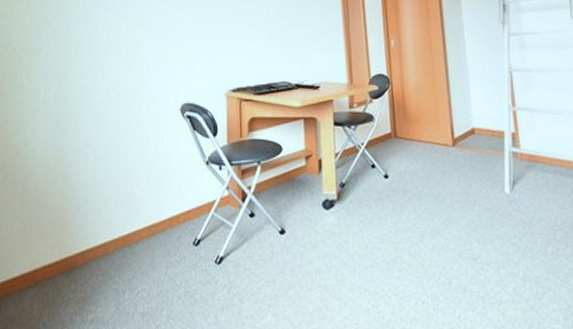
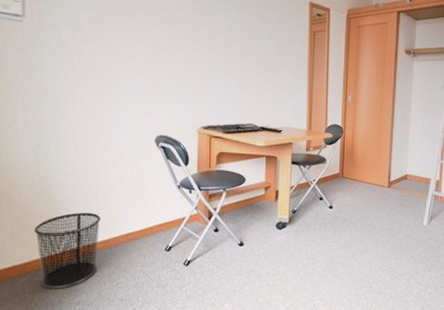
waste bin: none [48,201,121,303] -> present [34,212,101,289]

